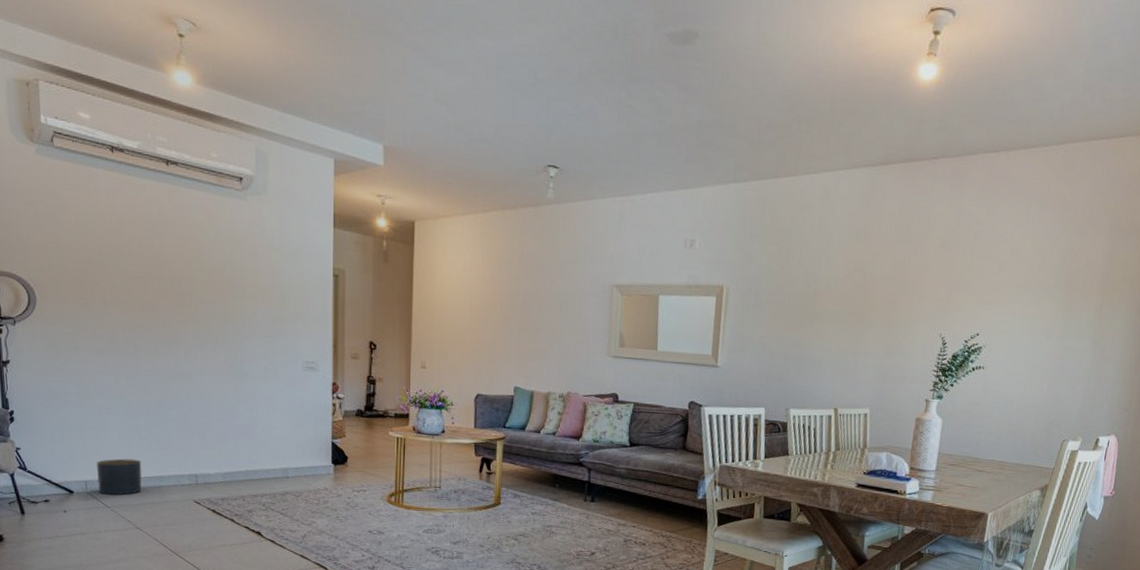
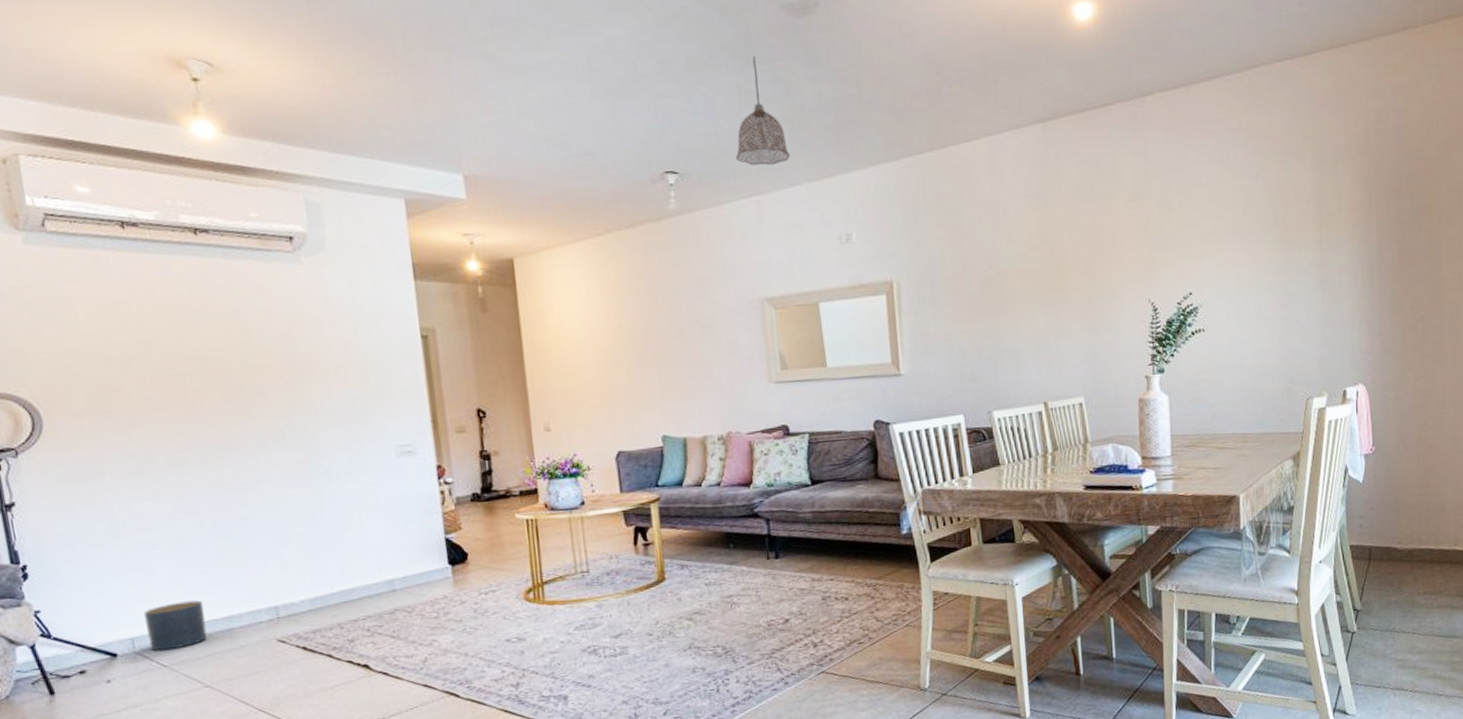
pendant lamp: none [609,74,654,172] -> present [736,55,790,166]

